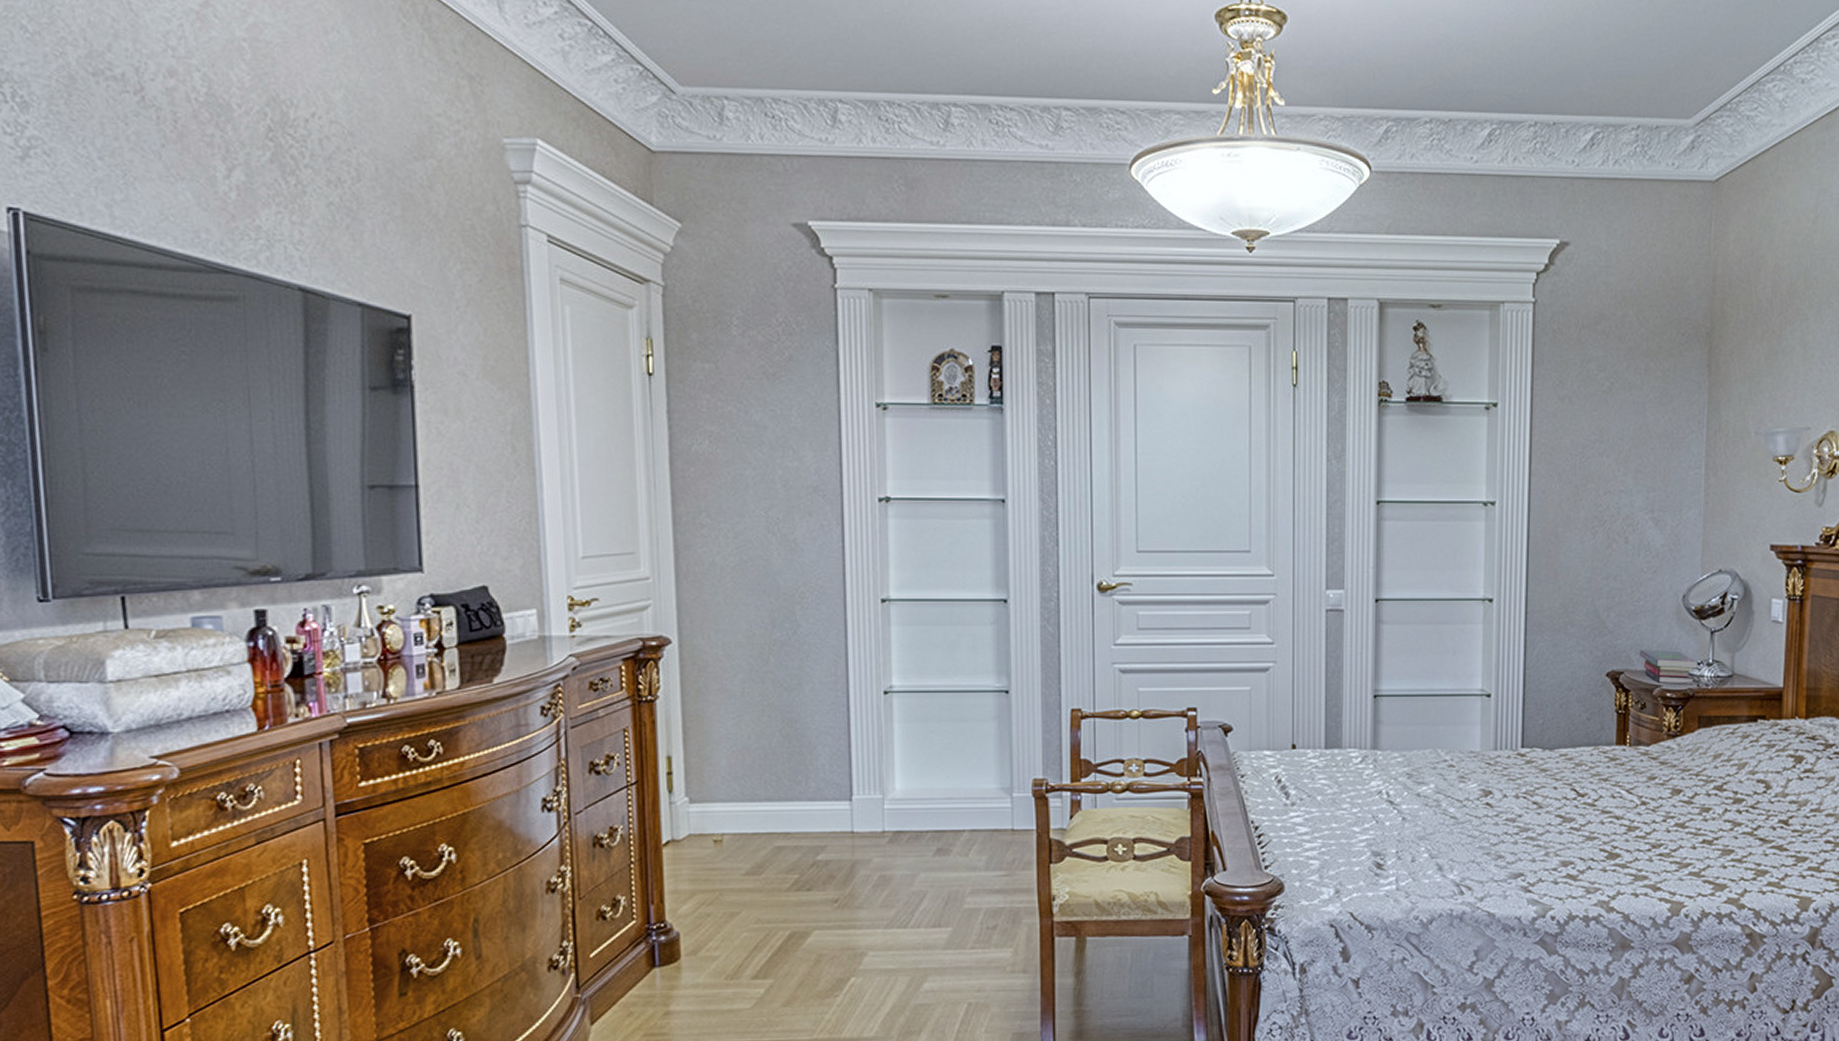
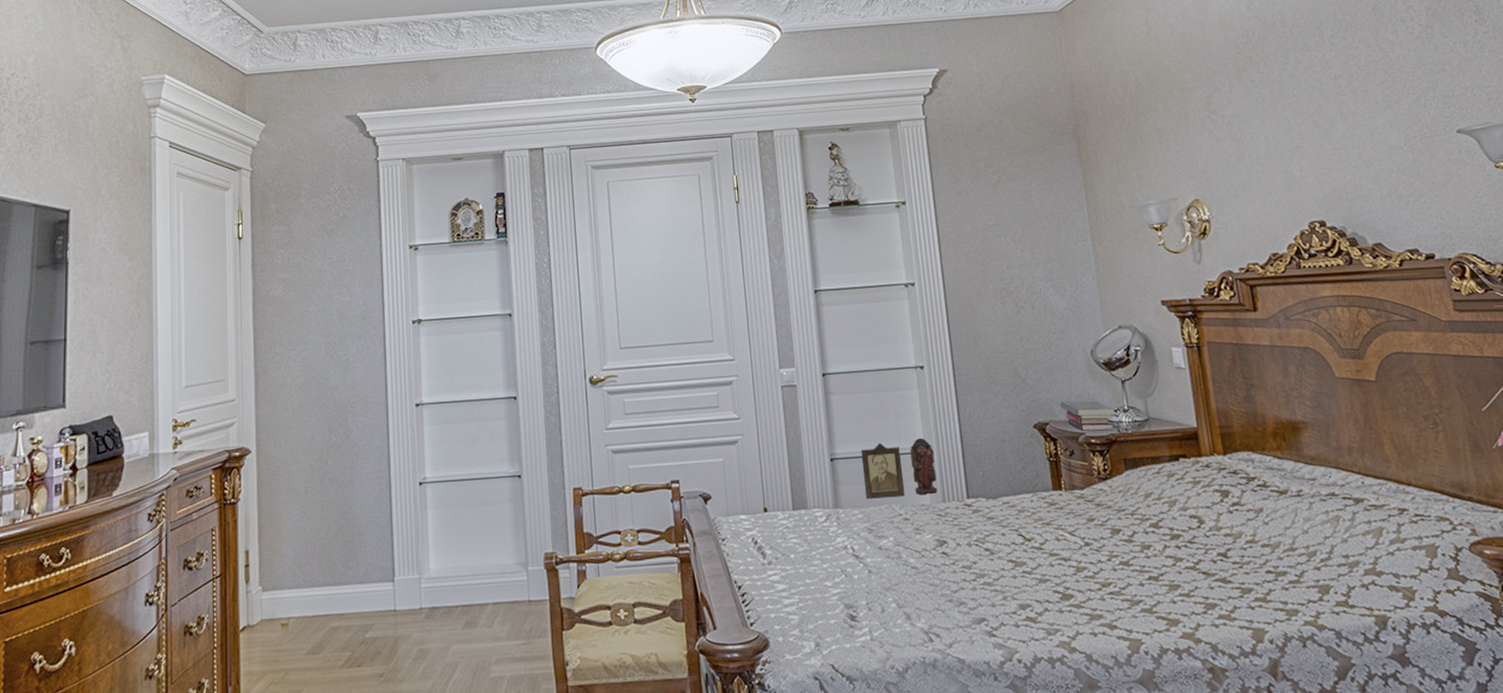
photo frame: none [1408,682,1454,742] -> present [860,443,905,499]
figurine: none [1464,679,1490,741] -> present [910,438,937,495]

